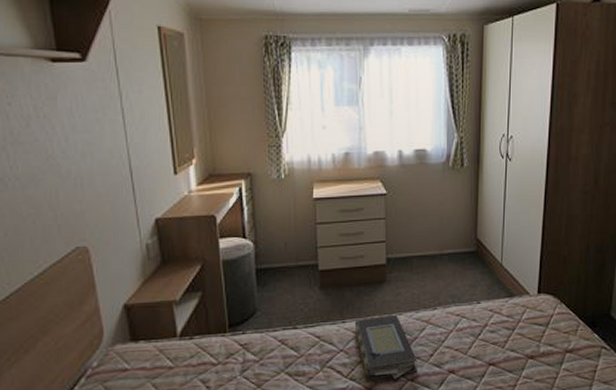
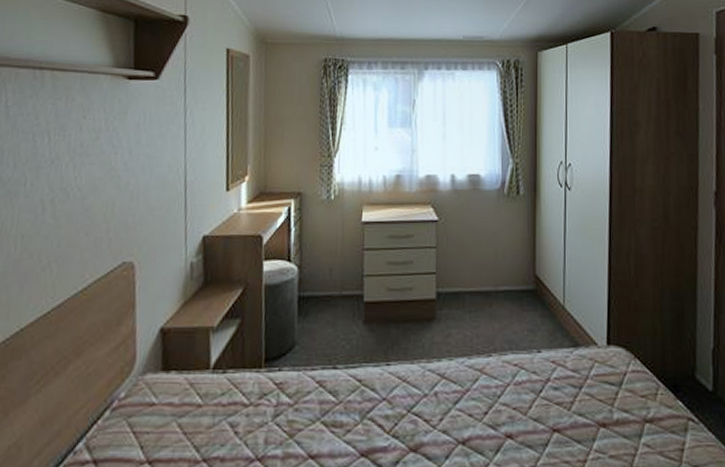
book: present [354,315,417,381] -> none [399,360,469,440]

